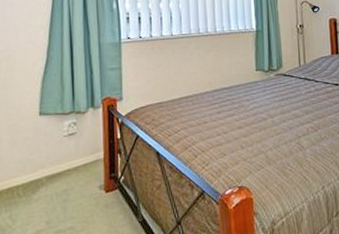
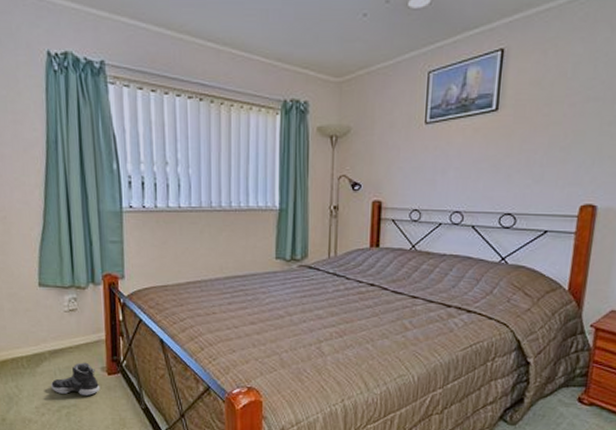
sneaker: none [46,183,98,218] -> present [50,362,100,396]

